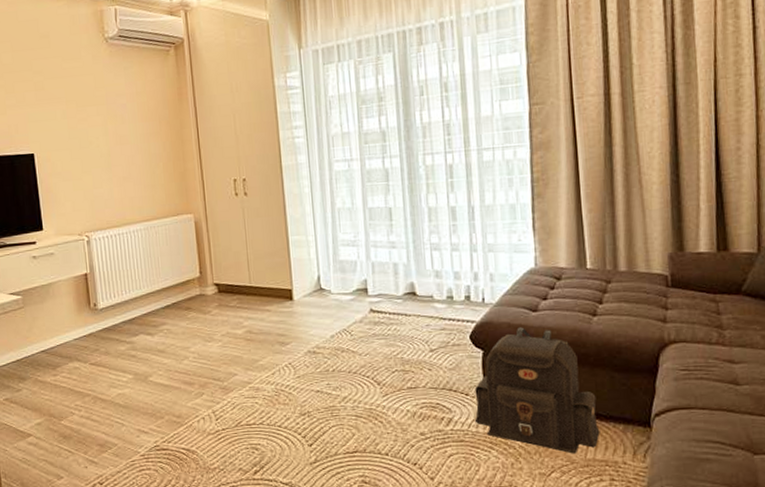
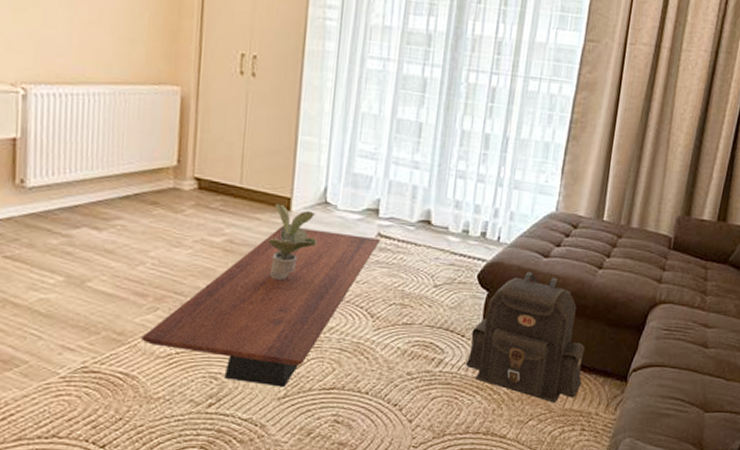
coffee table: none [194,313,374,453] -> present [141,226,381,387]
potted plant: none [279,295,319,360] -> present [268,203,317,280]

